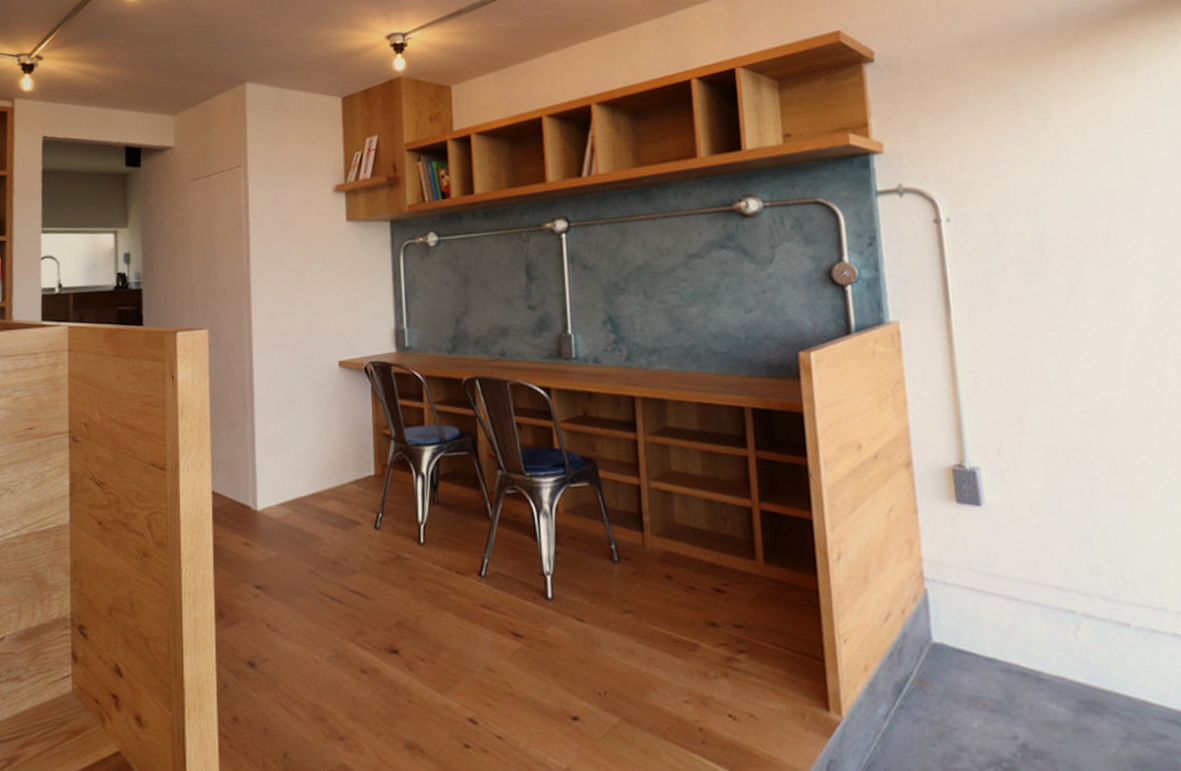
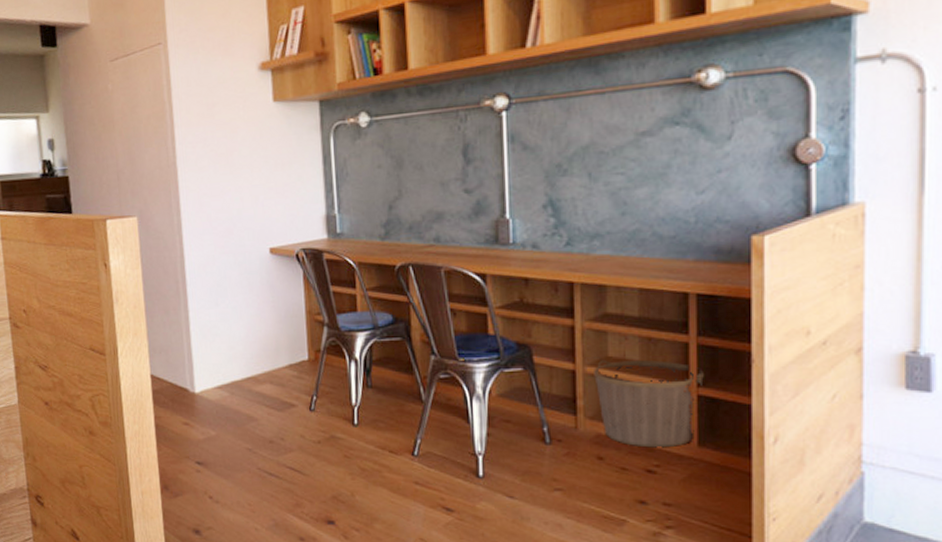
basket: none [658,474,765,566] -> present [594,360,704,448]

